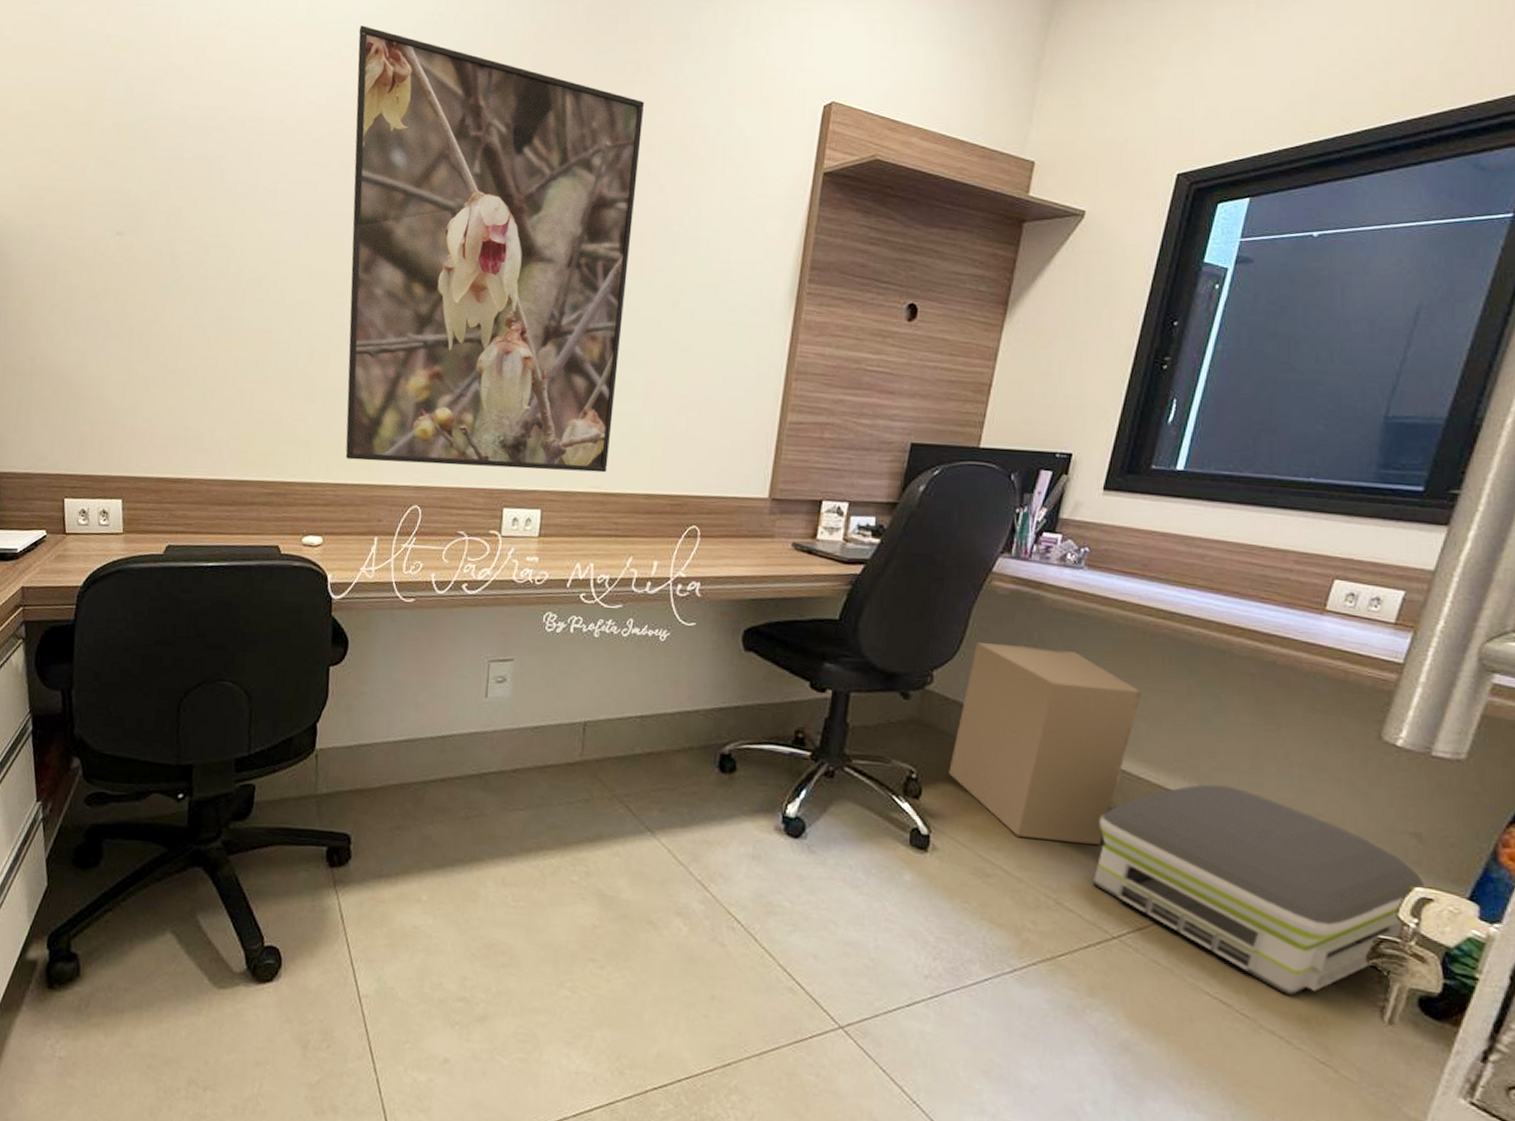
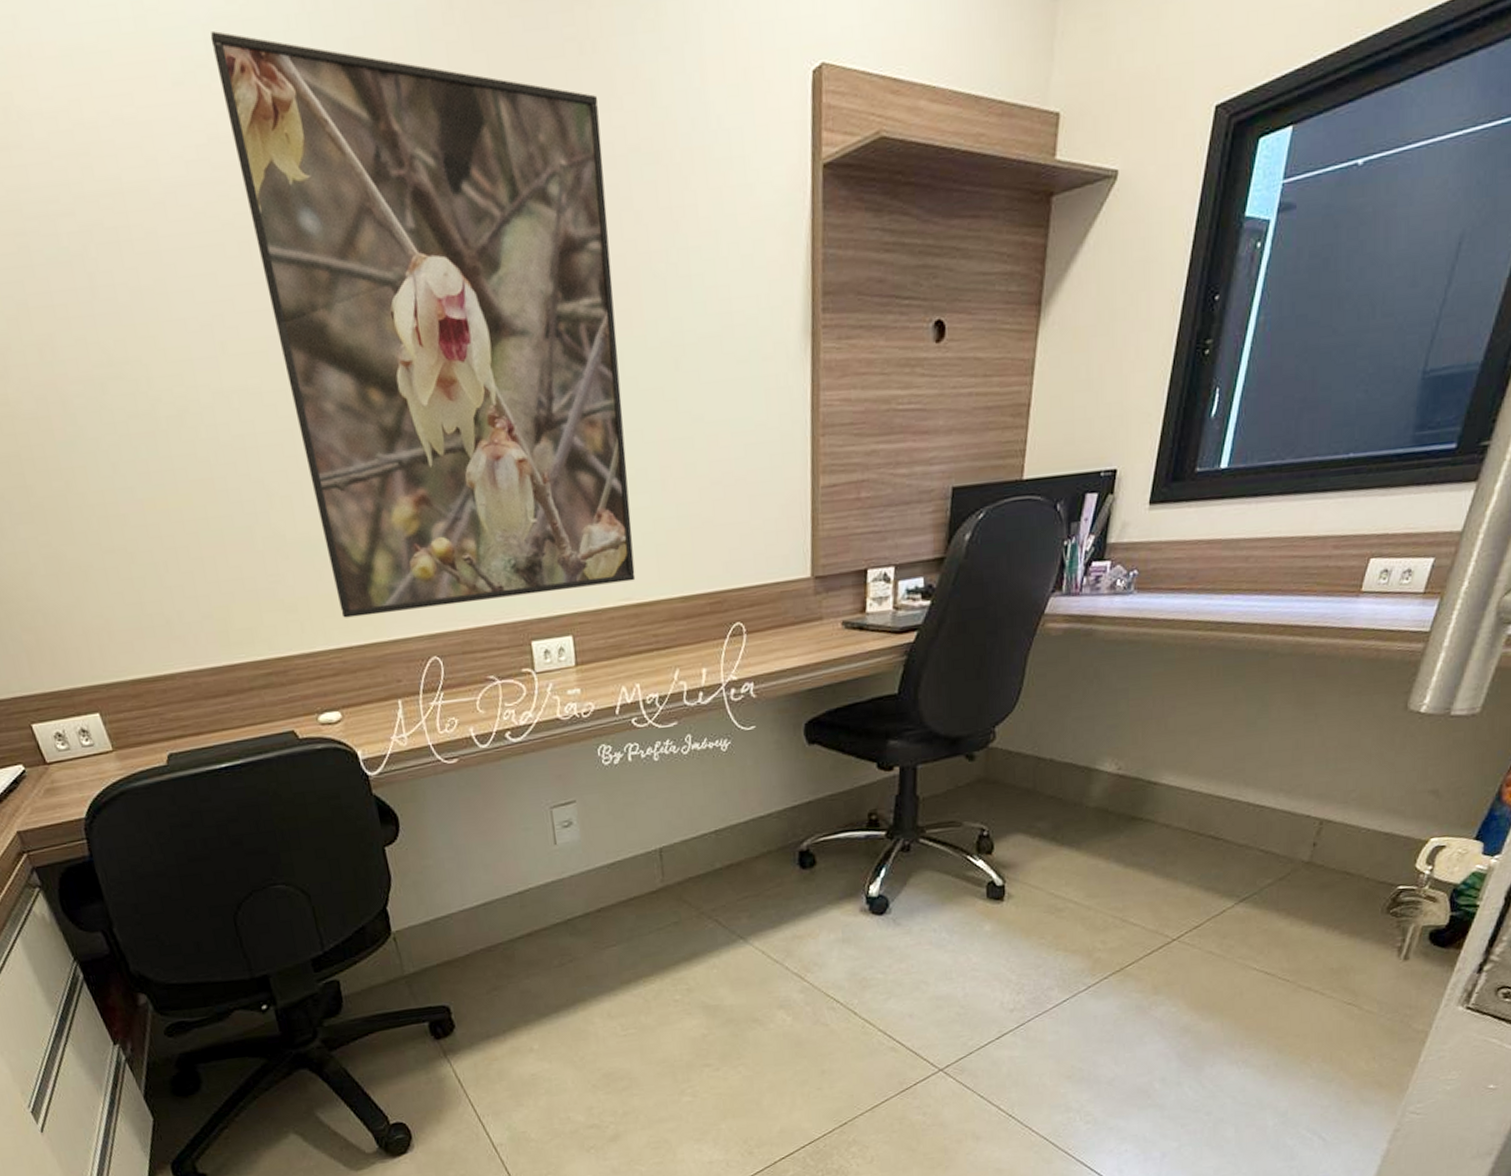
cardboard box: present [949,642,1141,845] -> none [1017,680,1192,869]
air purifier: present [1093,784,1426,995] -> none [1154,781,1440,955]

